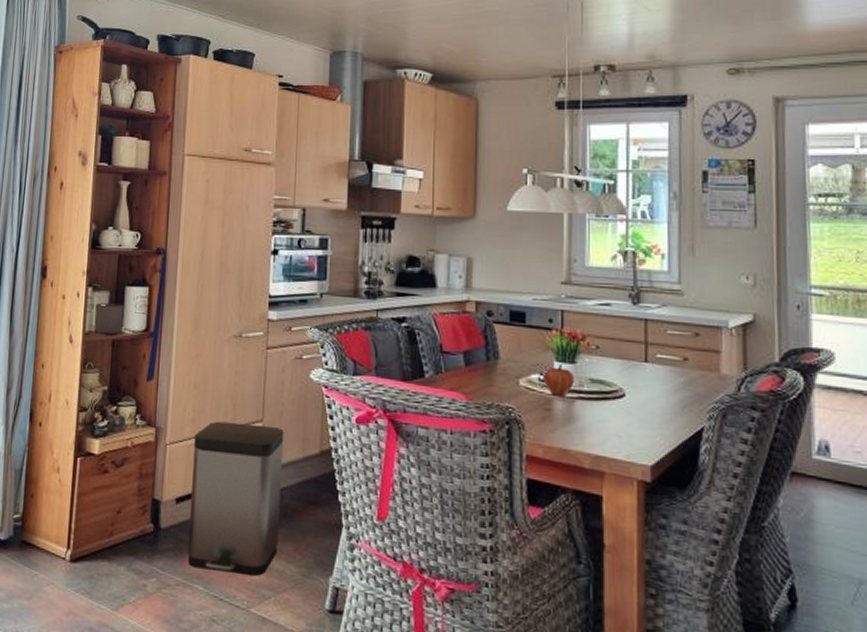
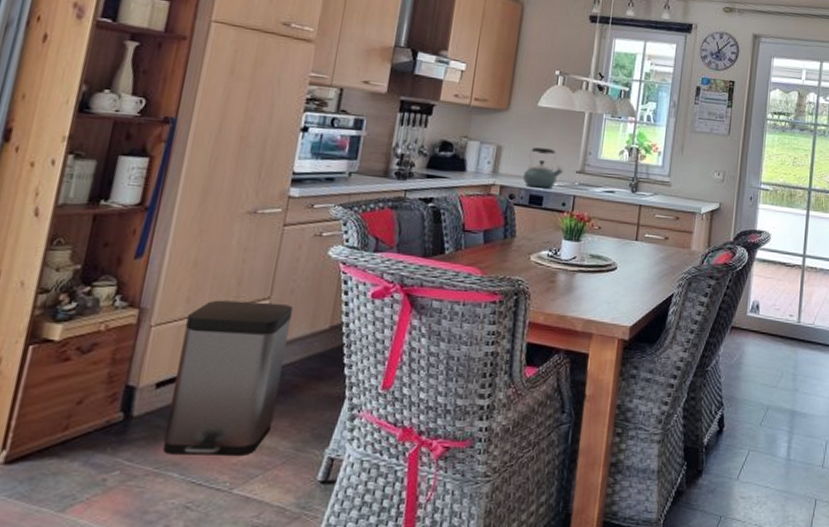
cup: present [95,303,124,335] -> none [71,173,114,208]
kettle: none [500,257,547,303] -> present [523,147,564,189]
fruit: present [544,364,575,397] -> none [551,242,578,270]

